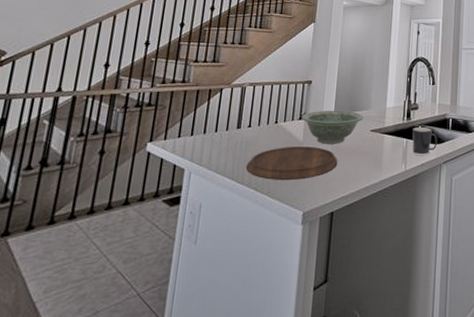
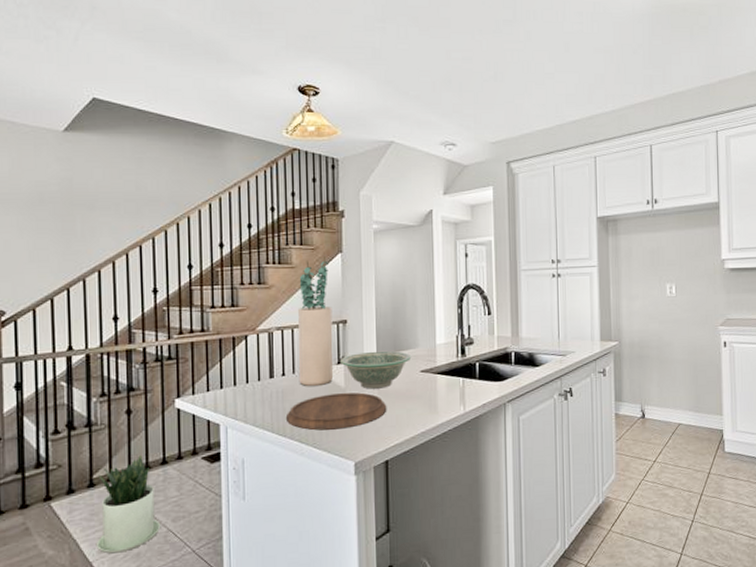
planter: none [44,195,112,294] -> present [97,455,161,554]
vase: none [262,23,302,138] -> present [298,255,334,386]
mug: present [412,126,438,156] -> none [469,363,500,396]

